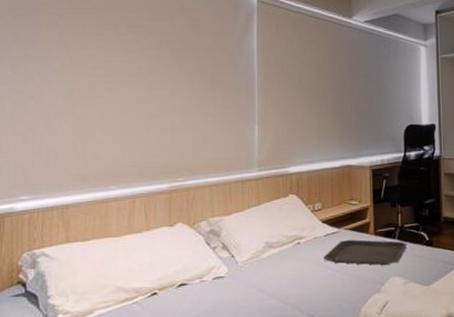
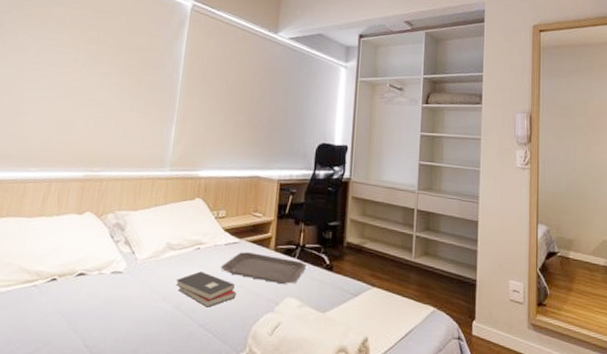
hardback book: none [280,264,342,298] -> present [175,271,236,308]

